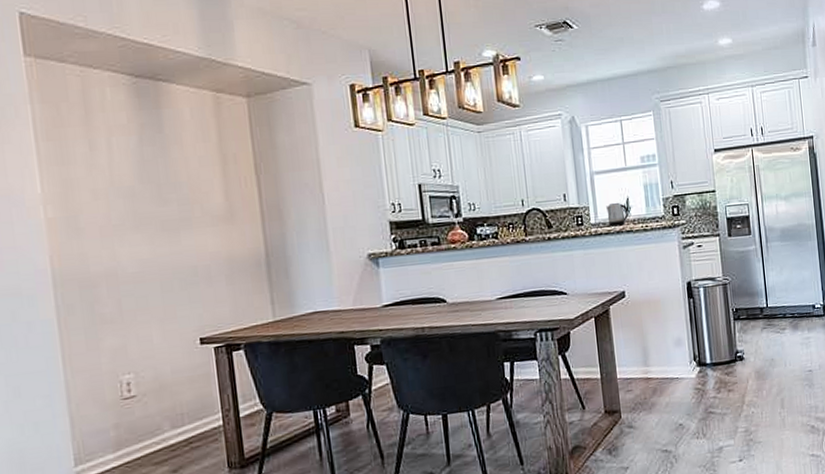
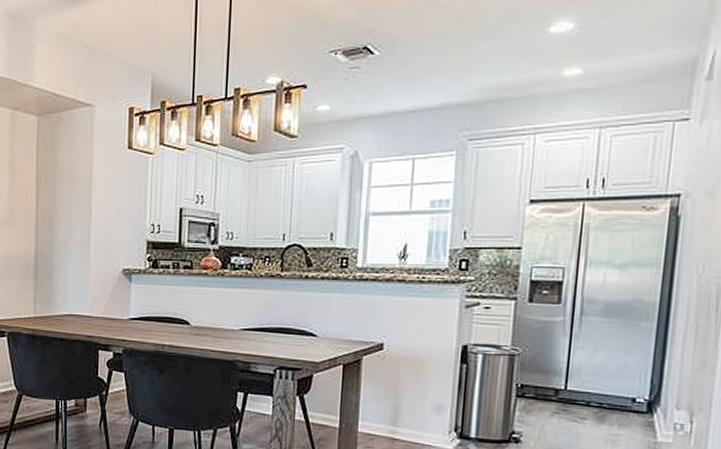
kettle: present [606,202,629,227] -> none [377,247,405,274]

